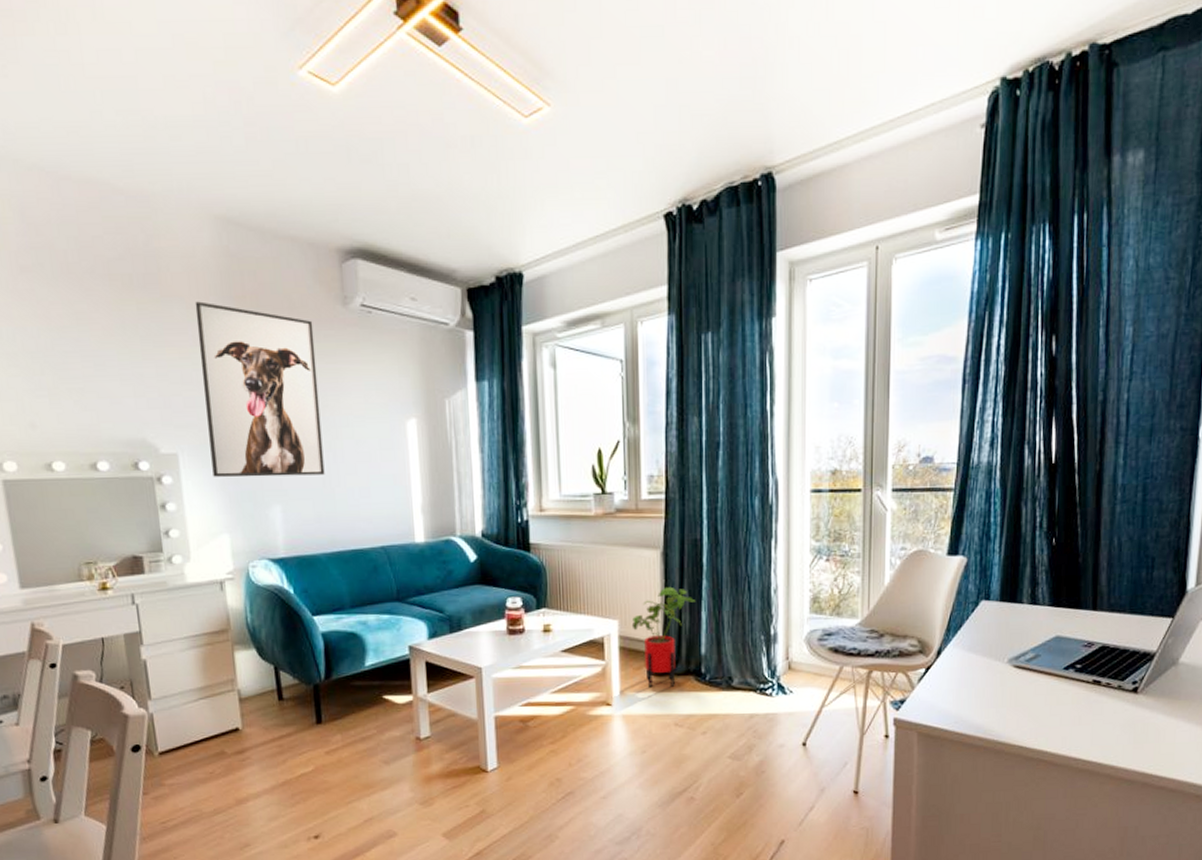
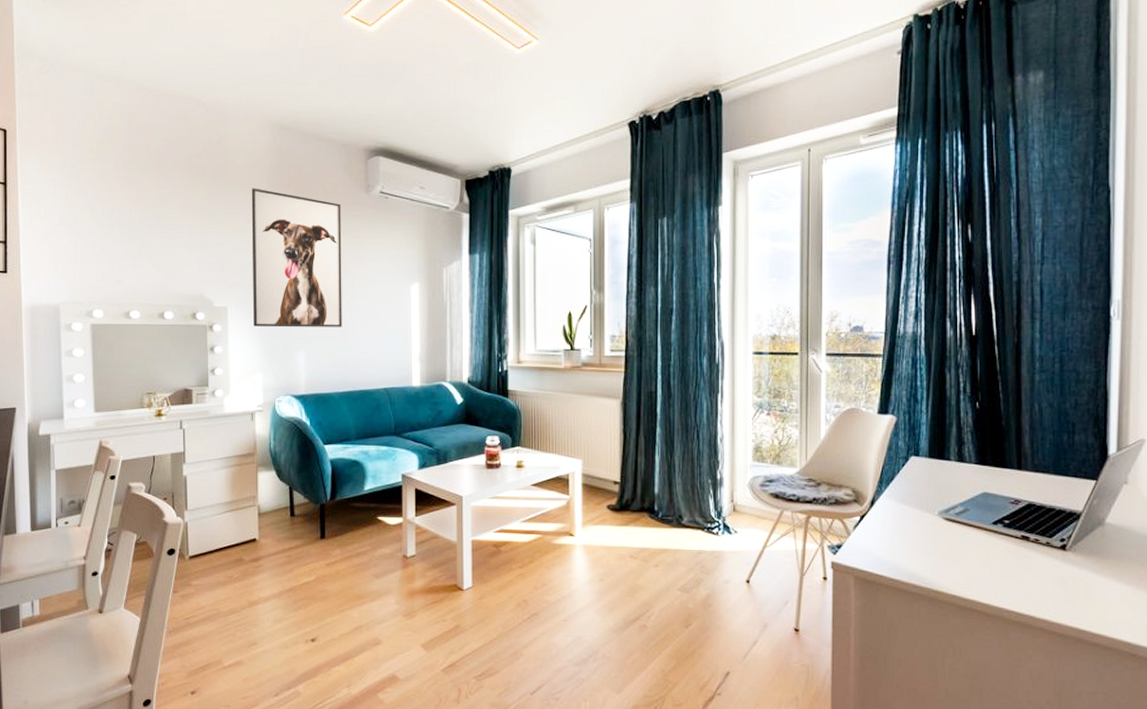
house plant: present [631,586,696,688] -> none [593,432,650,522]

